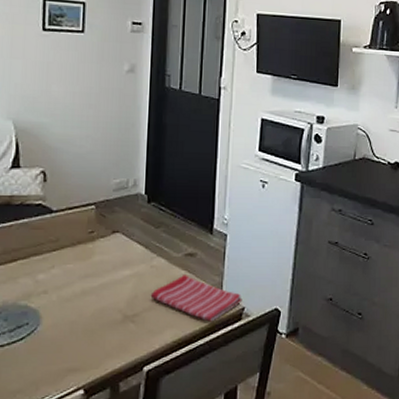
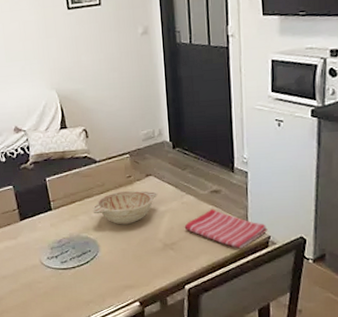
decorative bowl: none [39,249,125,291] -> present [92,190,158,225]

